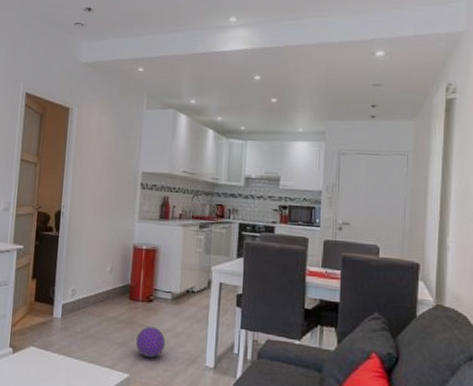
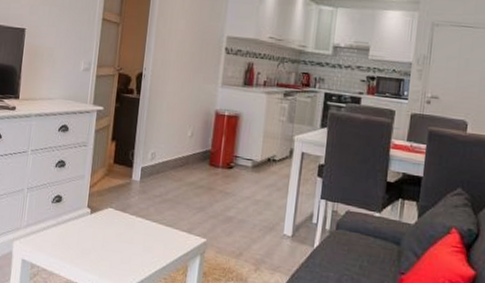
ball: present [135,326,166,358] -> none [214,192,245,224]

